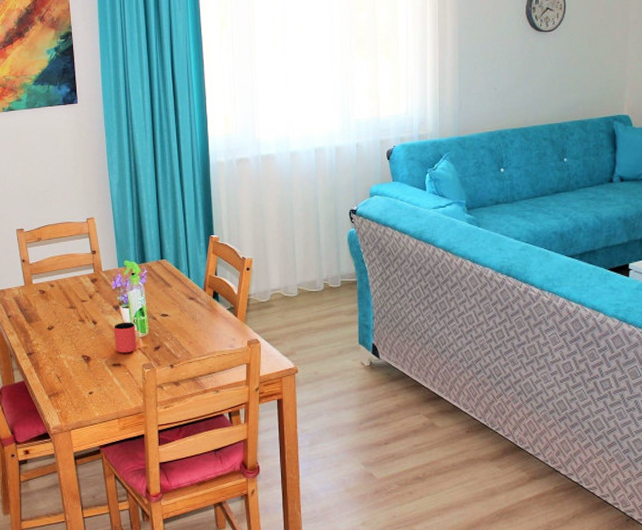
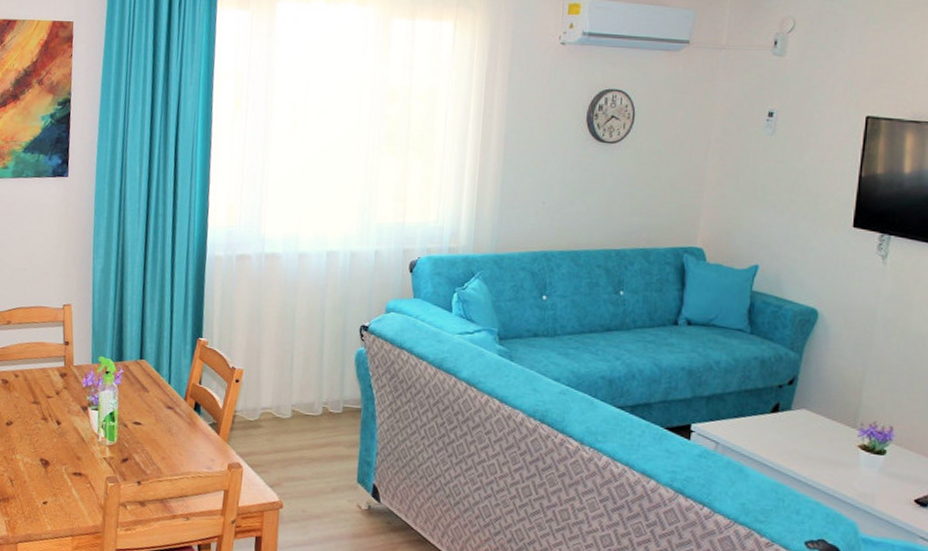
cup: present [114,322,137,354] -> none [78,425,104,462]

